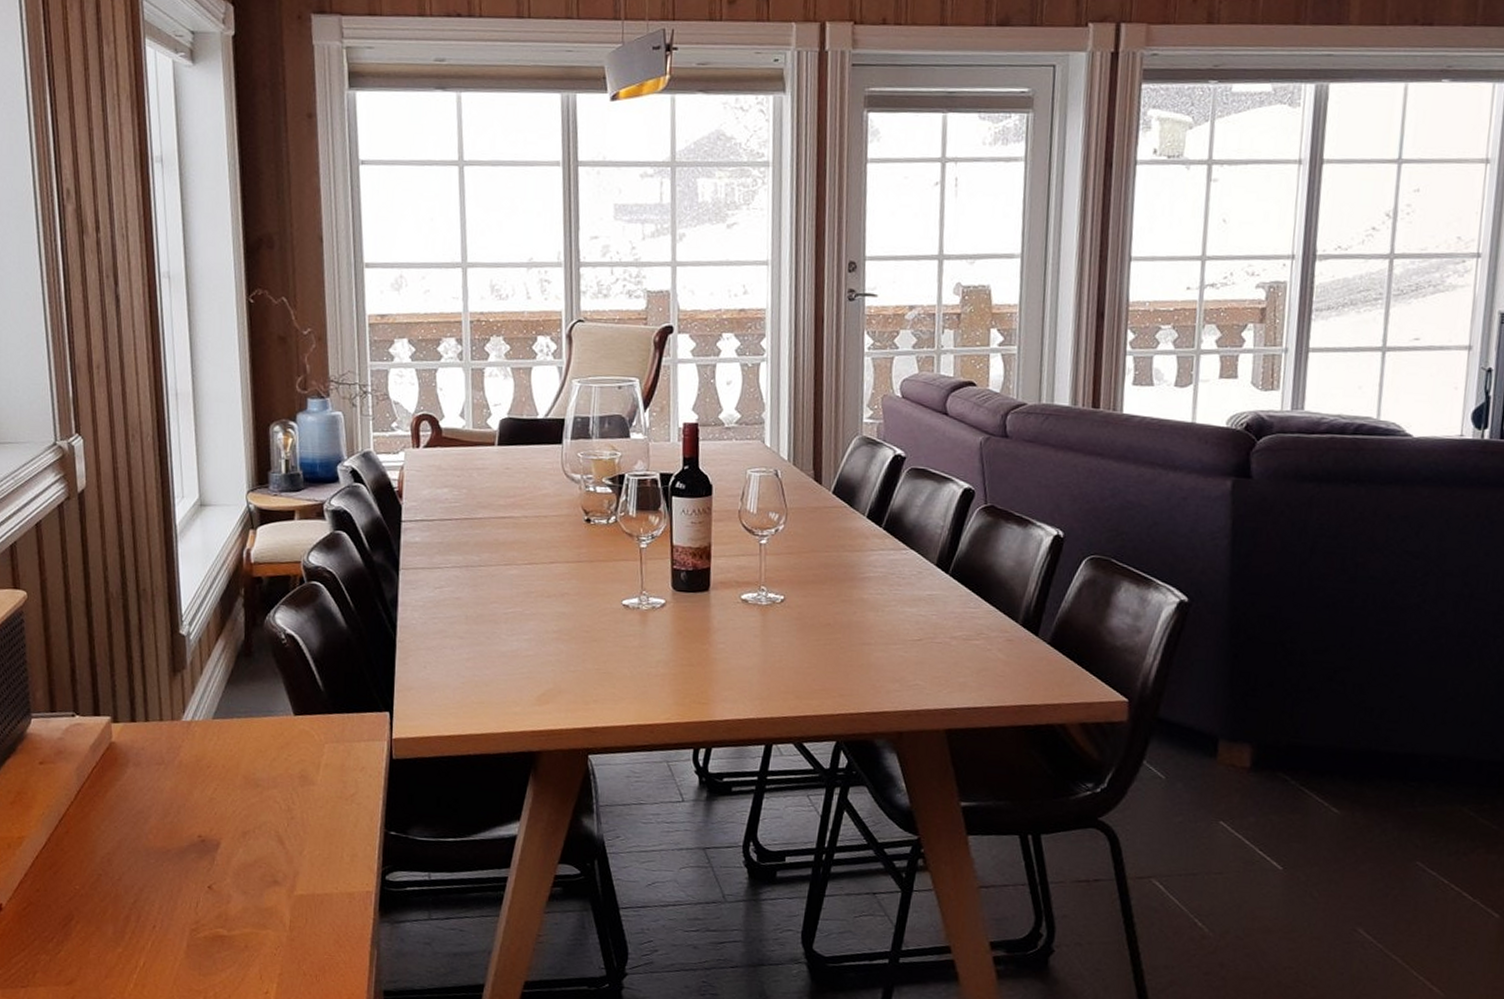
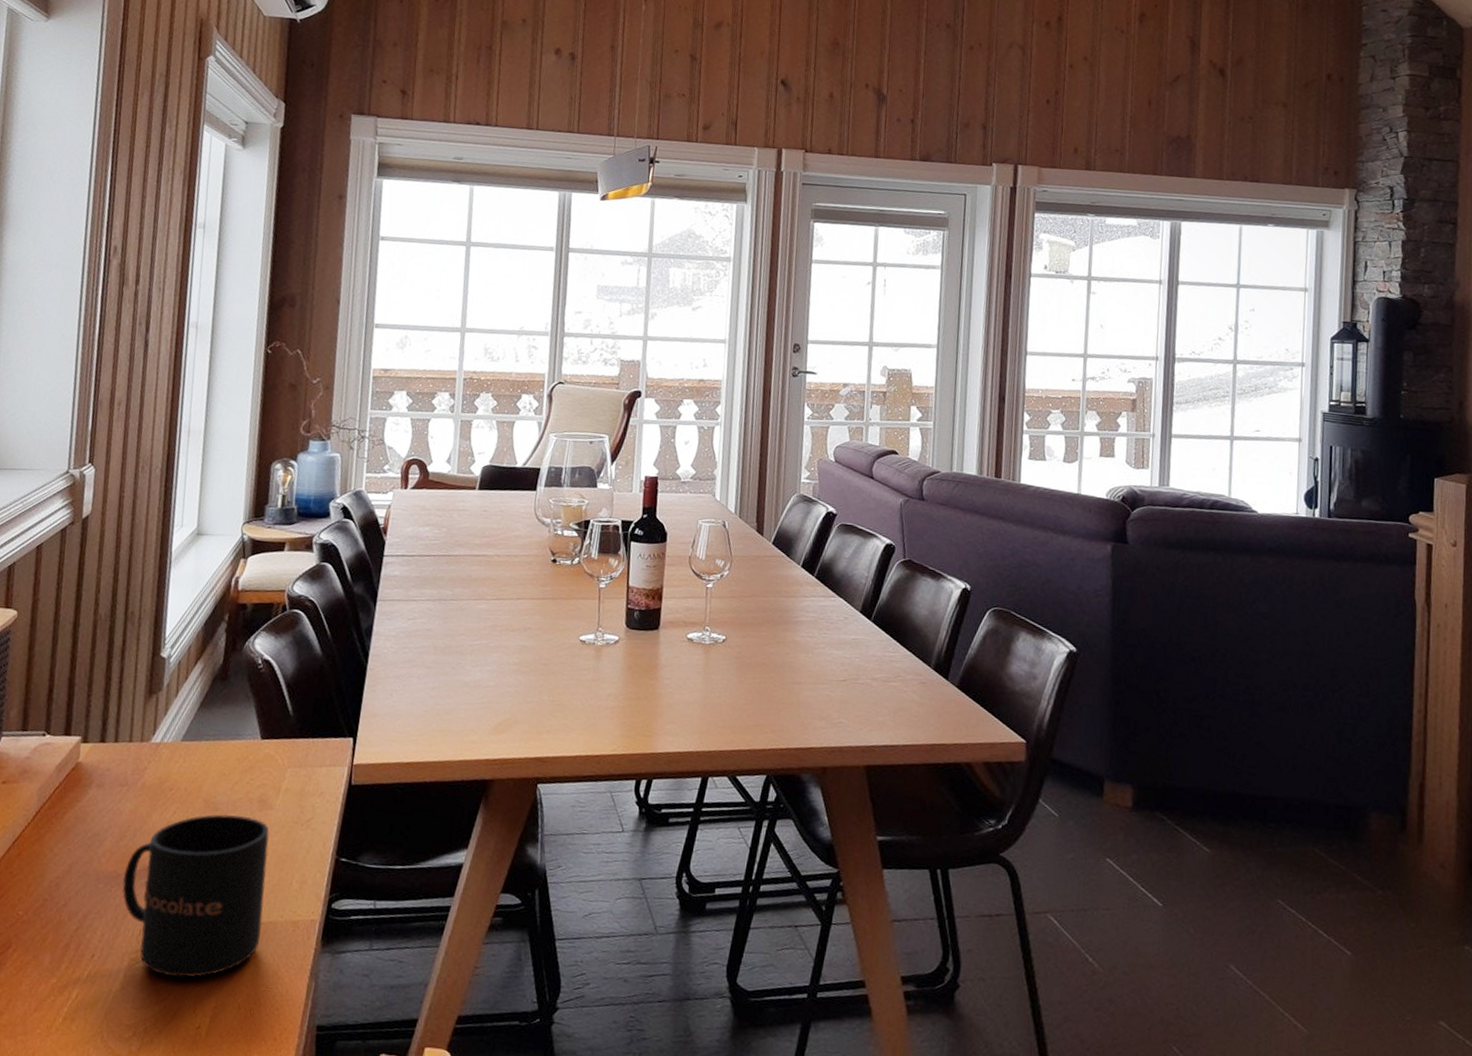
mug: none [173,790,318,947] -> present [122,813,269,978]

